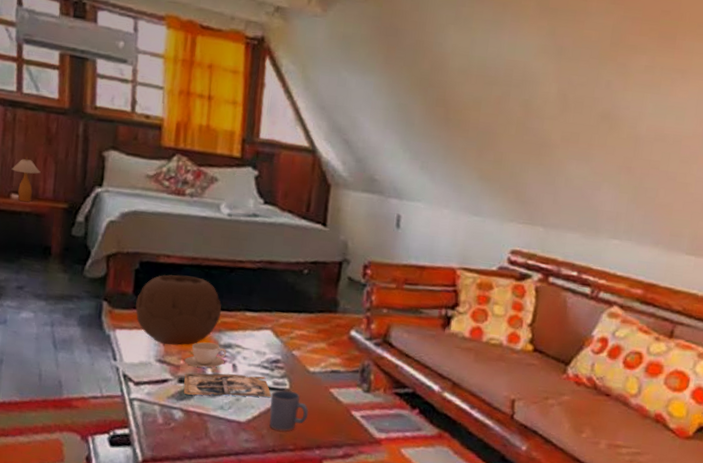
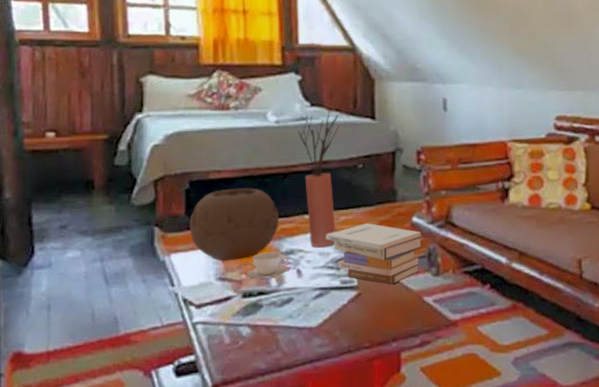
table lamp: present [11,157,41,203] -> none [44,94,76,139]
magazine: present [183,372,272,397] -> none [247,277,341,309]
vase: none [248,209,292,347] -> present [298,109,340,248]
books: none [263,329,359,394] -> present [325,223,423,285]
mug: present [269,390,309,432] -> none [339,287,381,331]

